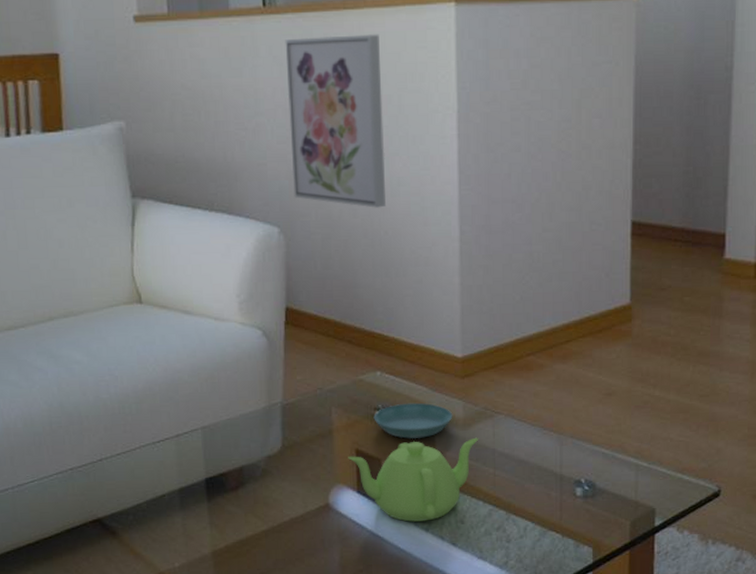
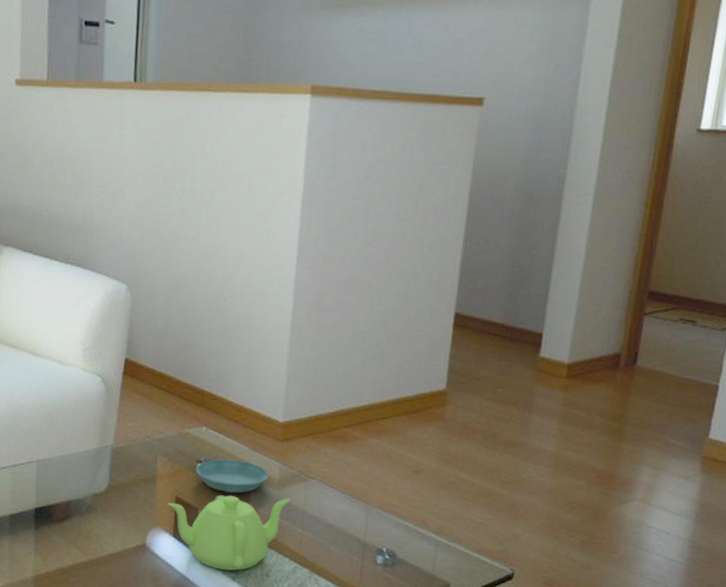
wall art: present [285,34,385,208] -> none [144,114,238,277]

